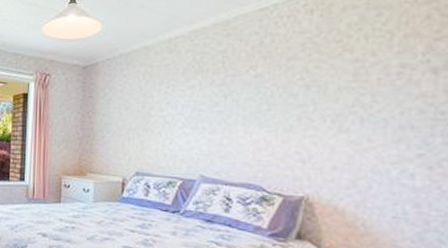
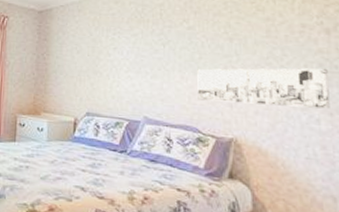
wall art: none [263,115,431,162] -> present [197,68,330,109]

